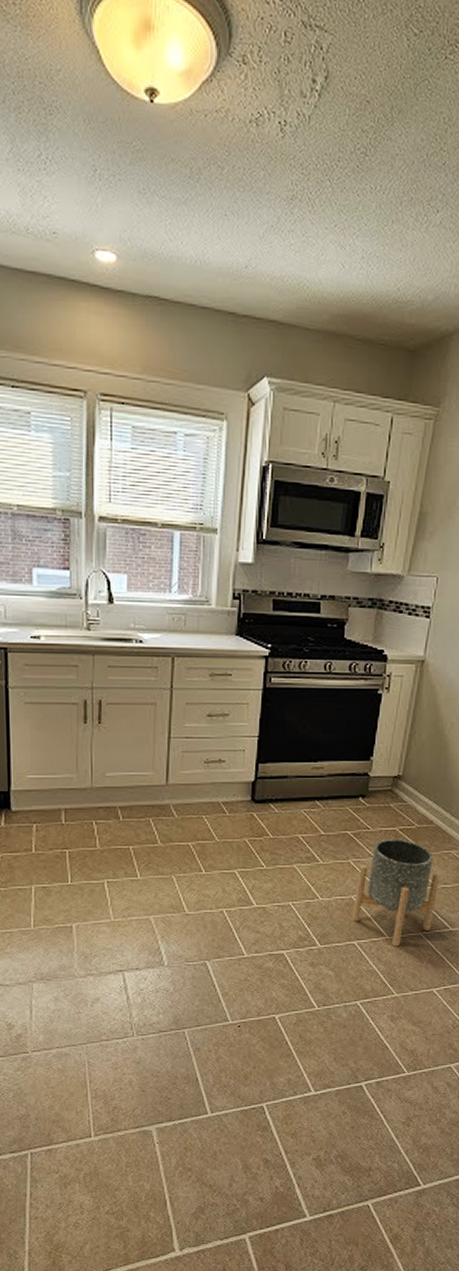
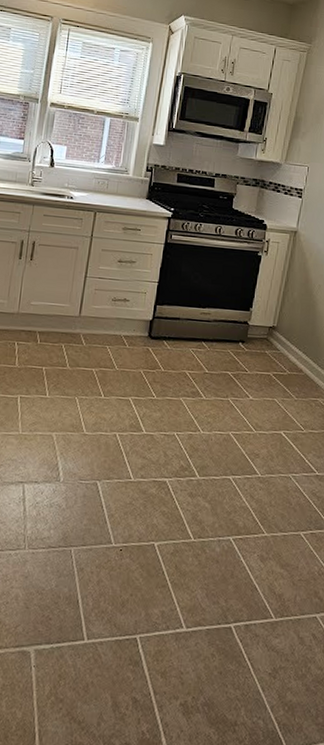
planter: present [353,838,440,947] -> none [229,381,308,486]

